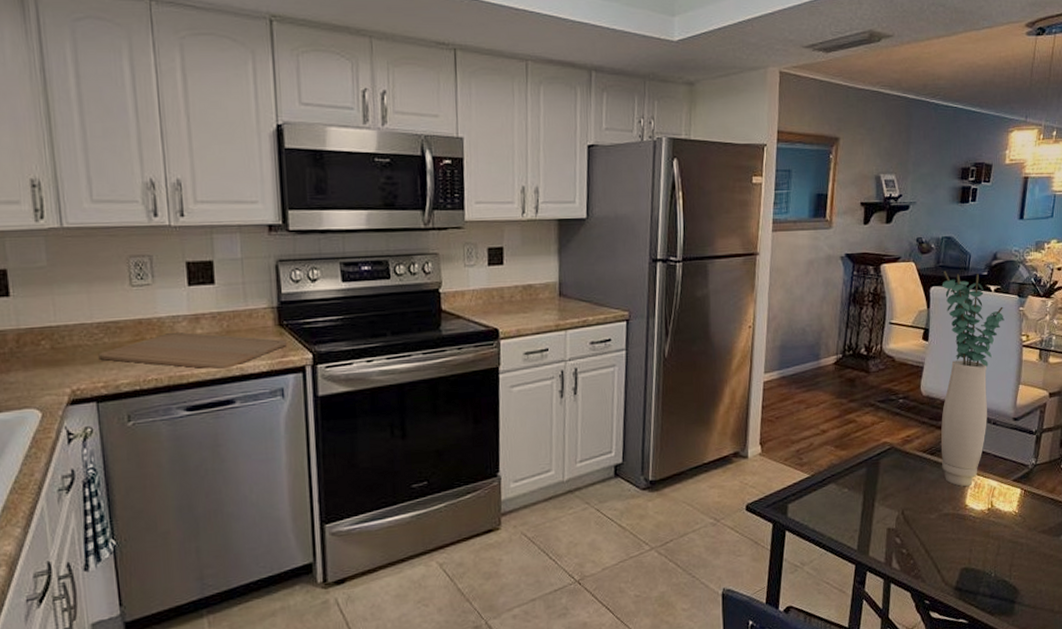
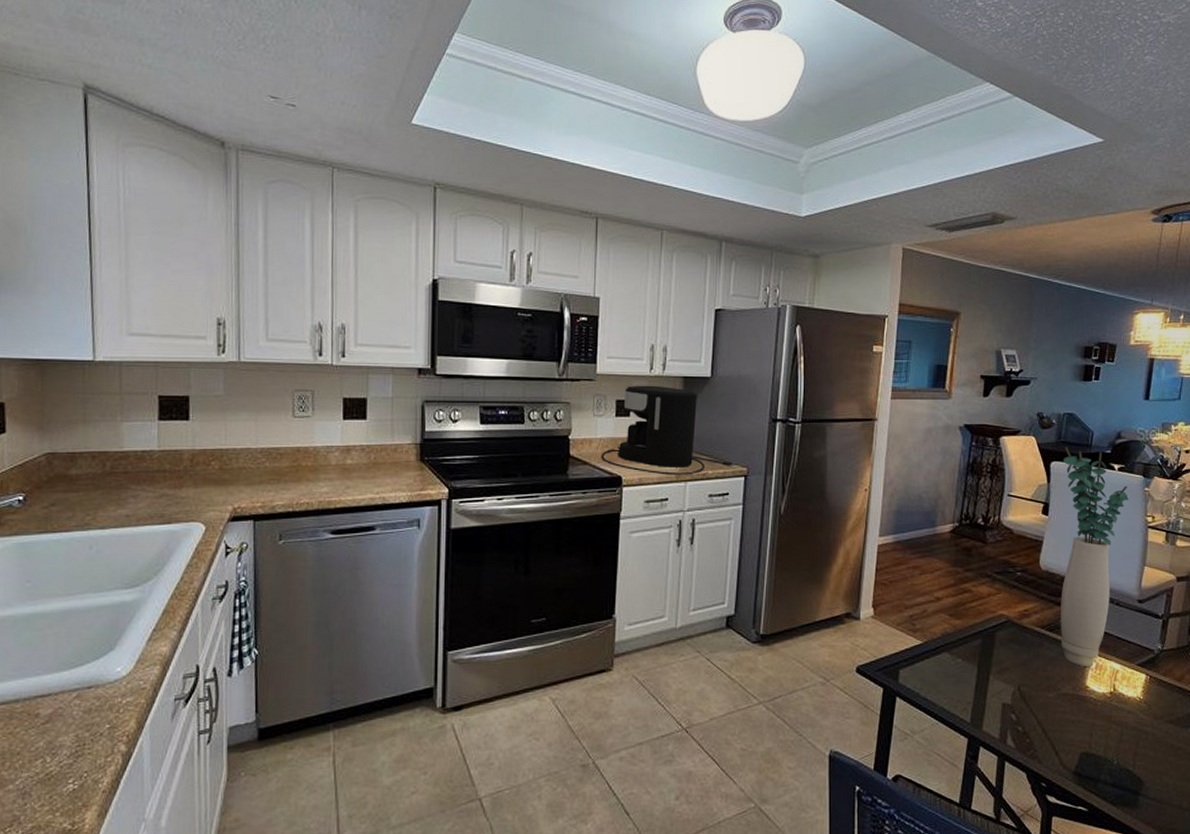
chopping board: present [98,332,287,370] -> none [259,462,426,498]
coffee maker: none [475,230,616,325] -> present [601,385,735,475]

